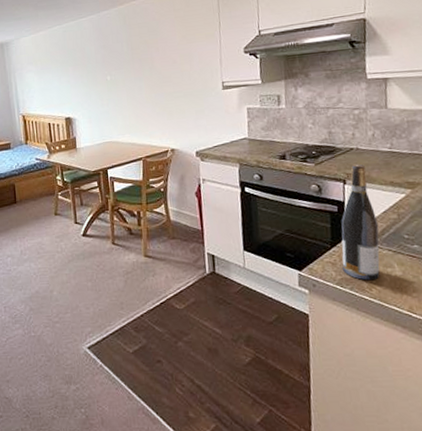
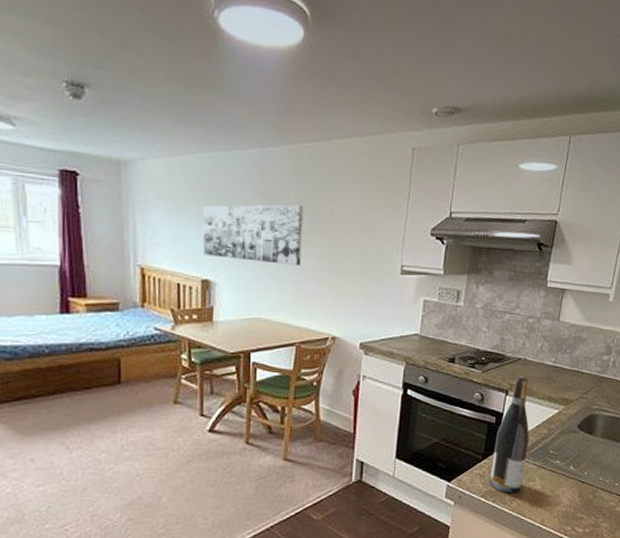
wall art: none [61,49,138,100] -> present [202,204,304,265]

